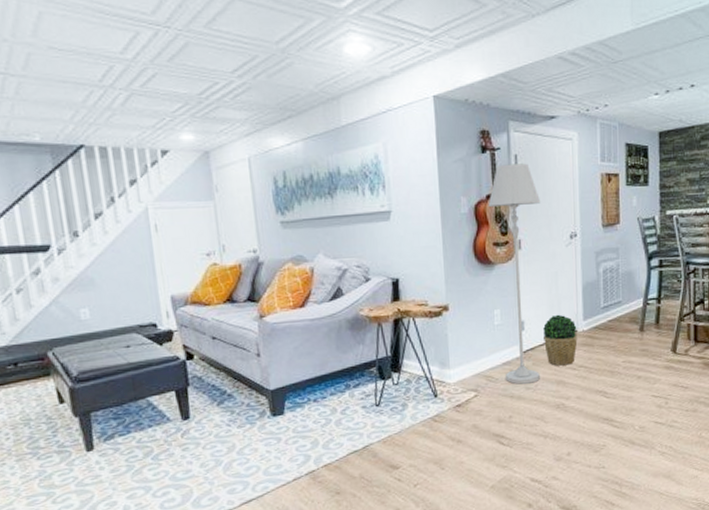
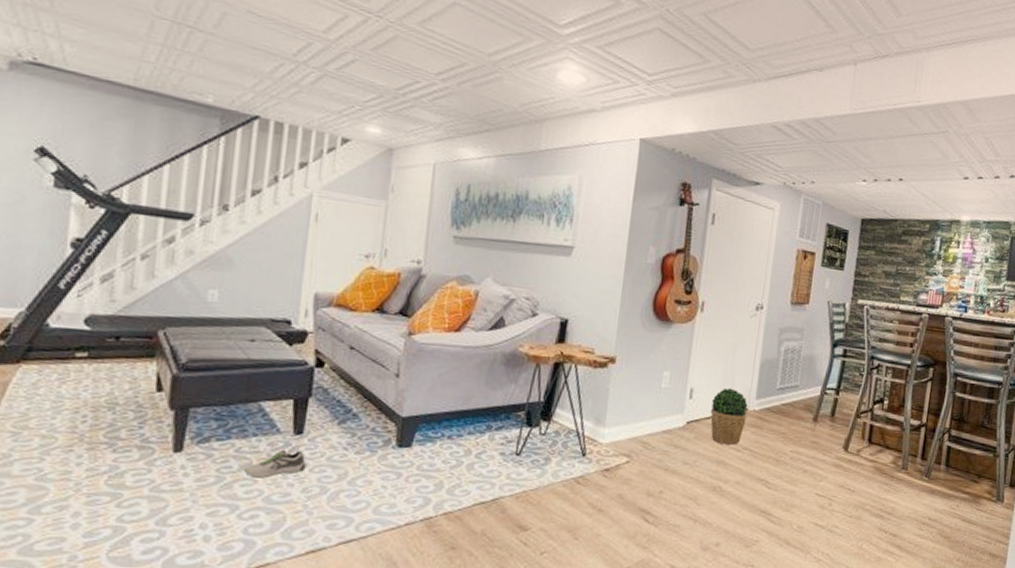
athletic shoe: none [149,432,199,462] -> present [244,449,307,478]
floor lamp: present [488,163,540,385] -> none [663,221,731,459]

